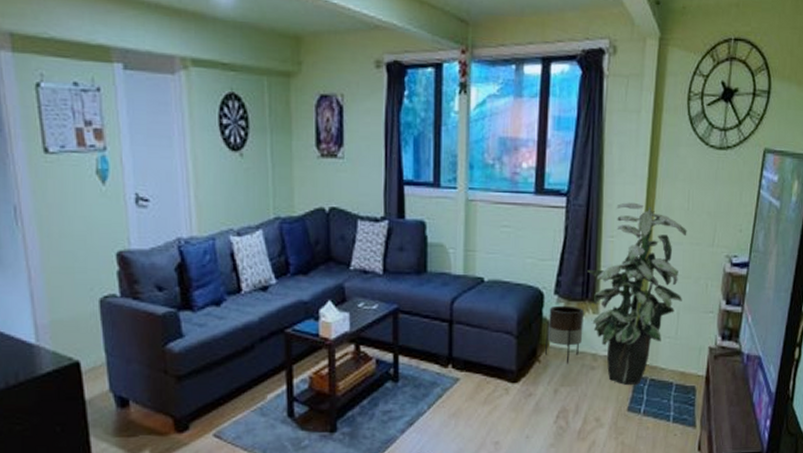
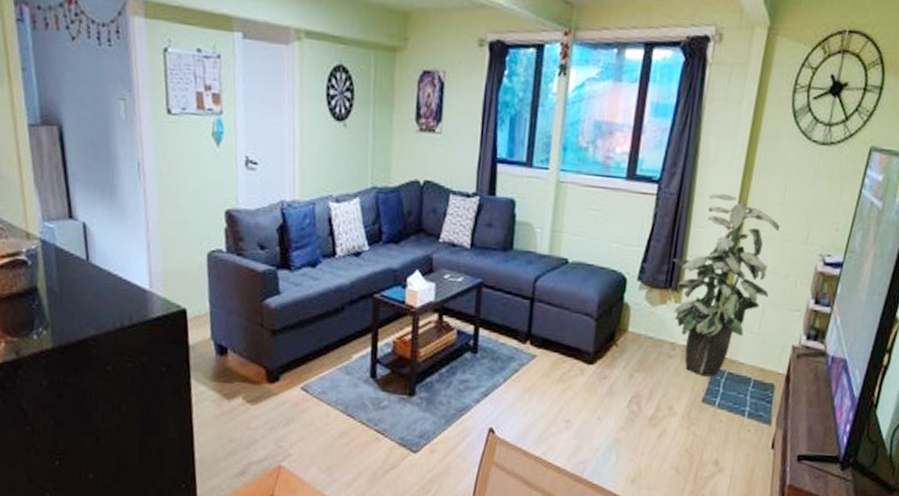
planter: present [544,305,584,364] -> none [622,291,666,351]

